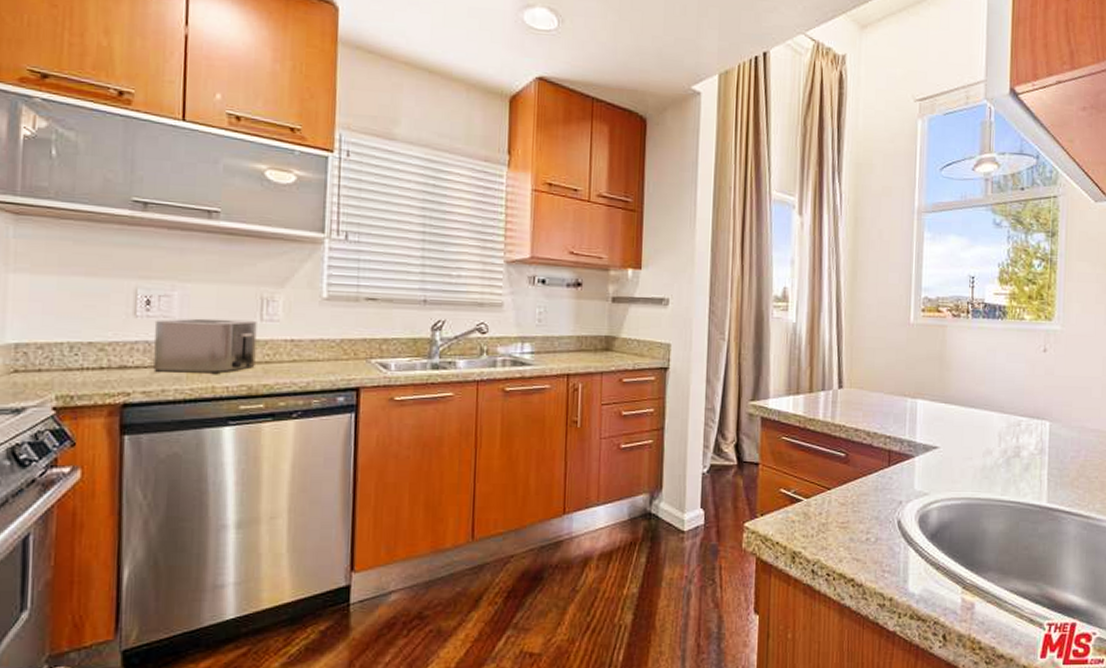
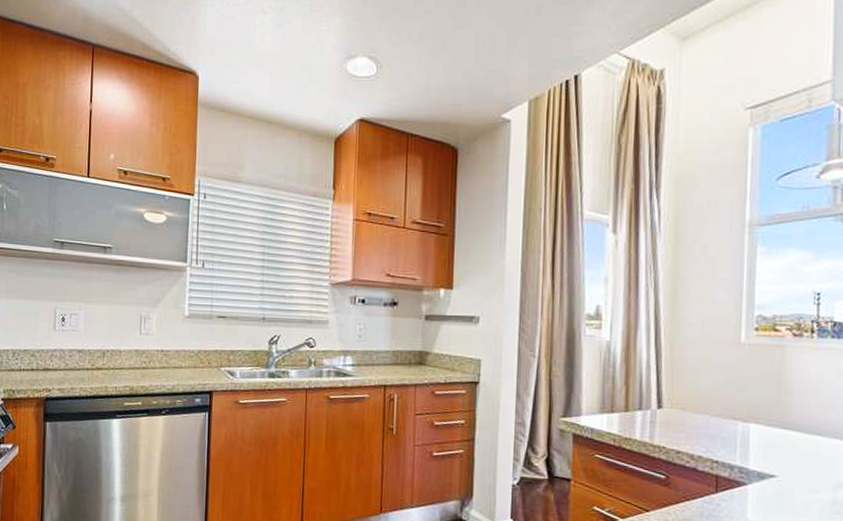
toaster: present [153,318,257,375] -> none [66,332,137,377]

